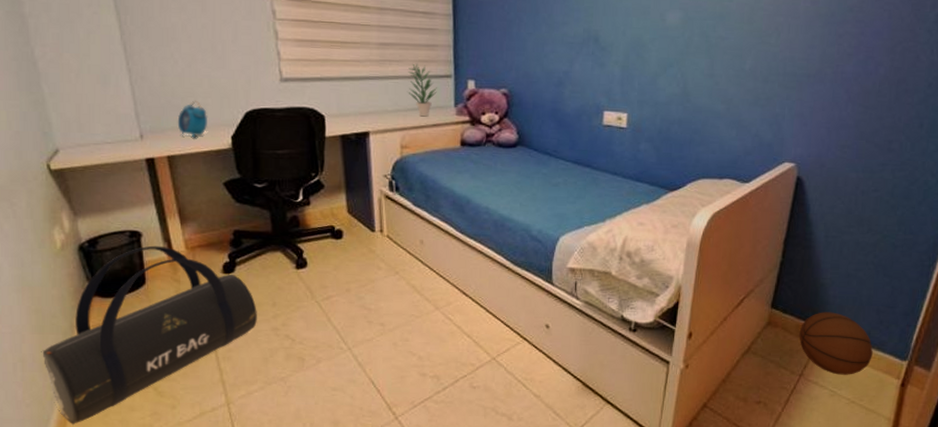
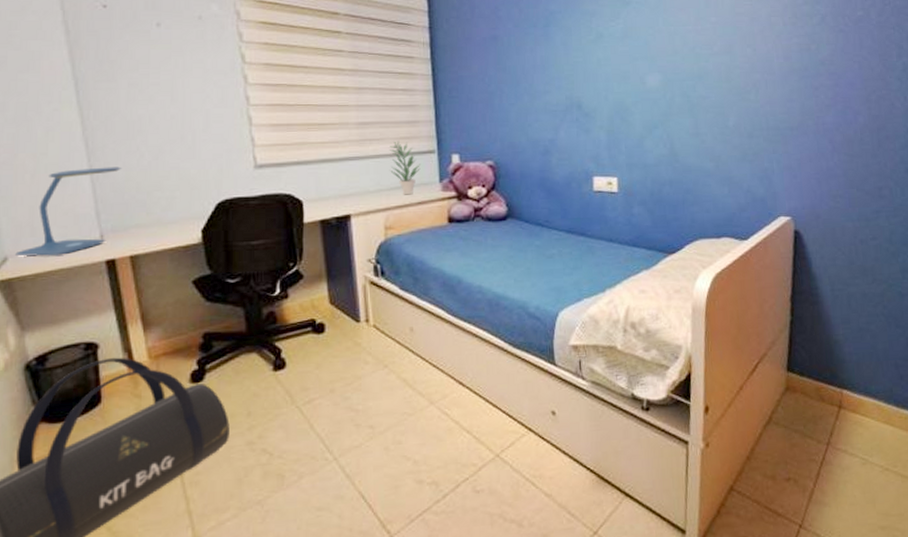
desk lamp: none [65,71,157,151] -> present [15,166,121,257]
alarm clock: present [177,100,208,138] -> none [142,194,176,234]
basketball: present [799,312,873,375] -> none [819,370,899,440]

